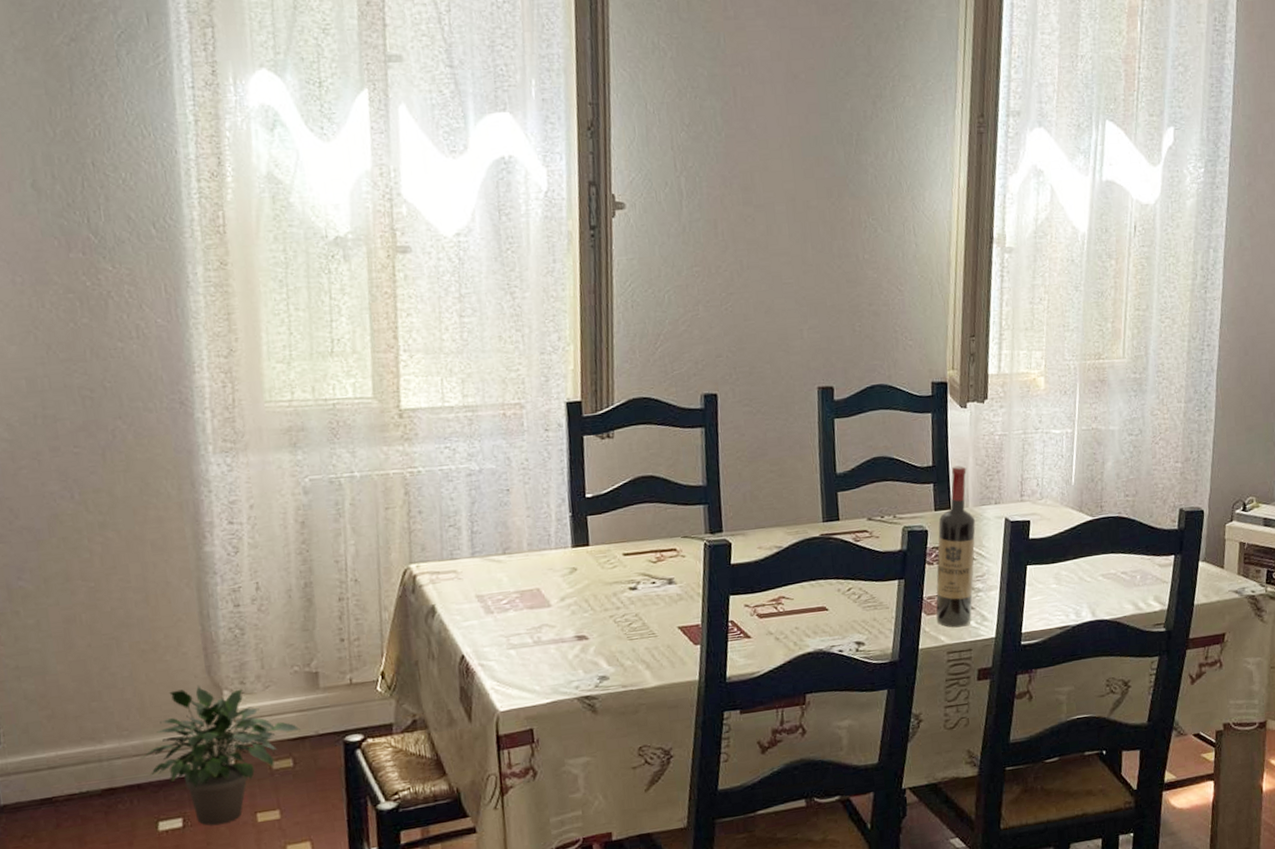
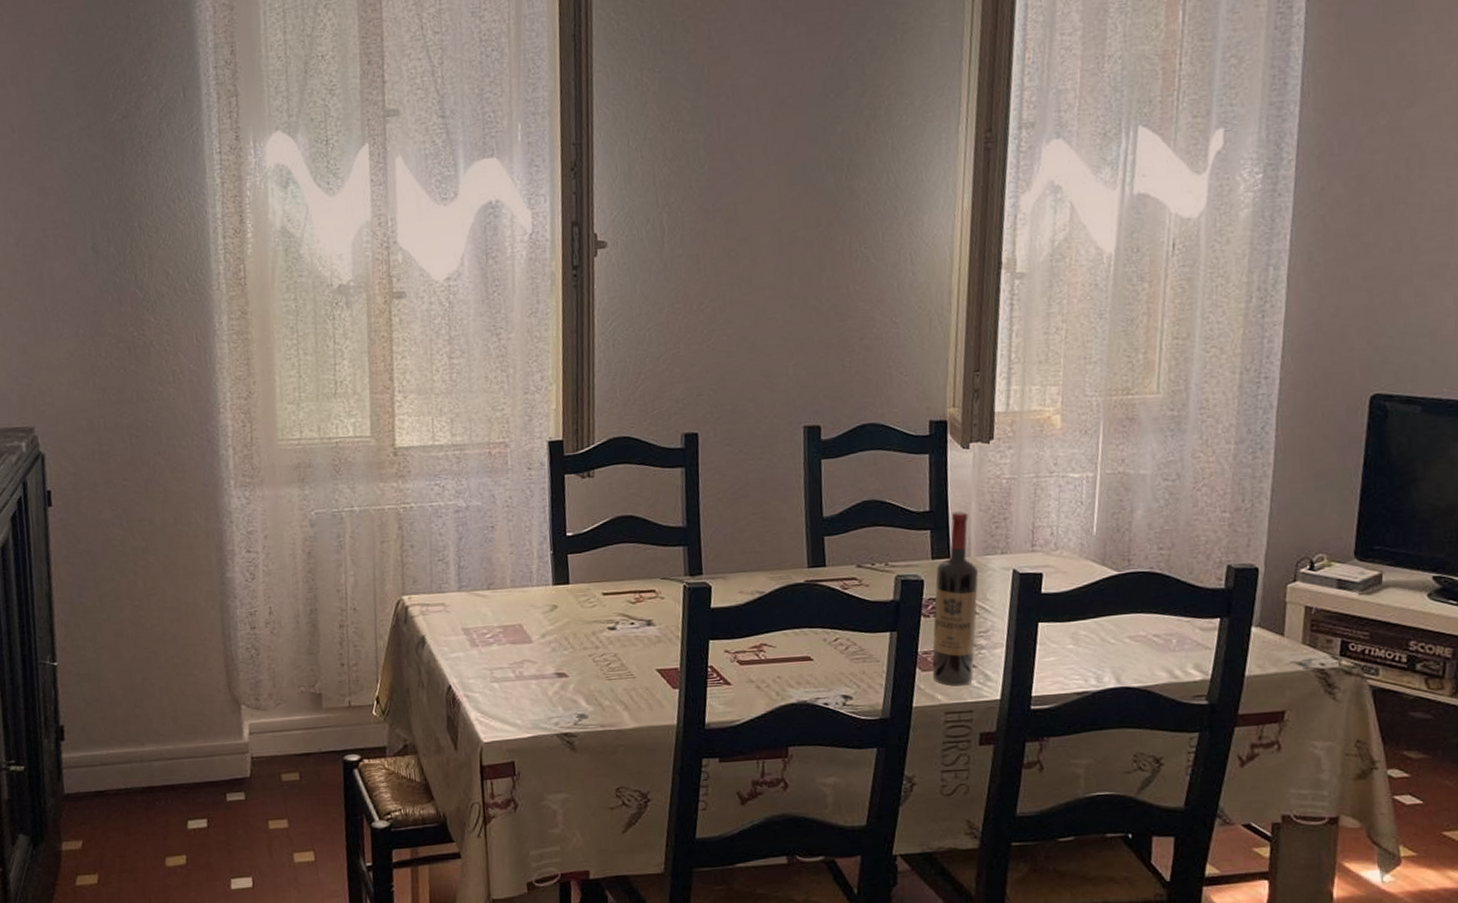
potted plant: present [141,685,301,826] -> none [174,698,306,829]

